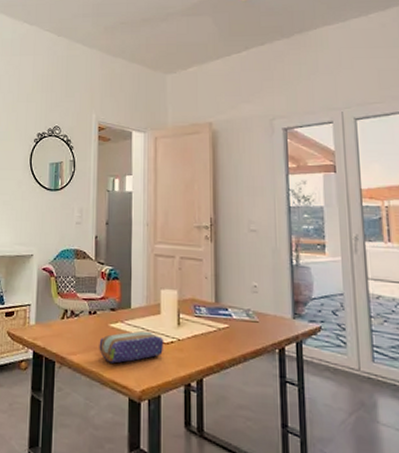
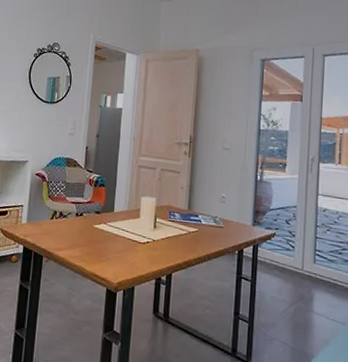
pencil case: present [99,330,164,364] -> none [83,231,141,259]

